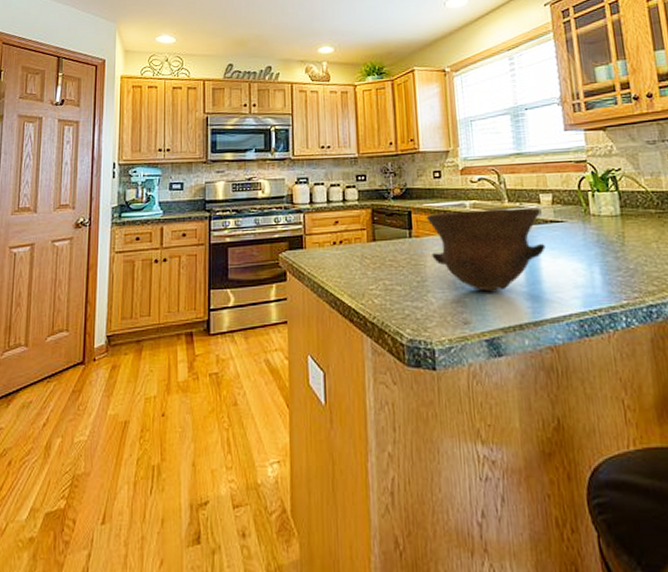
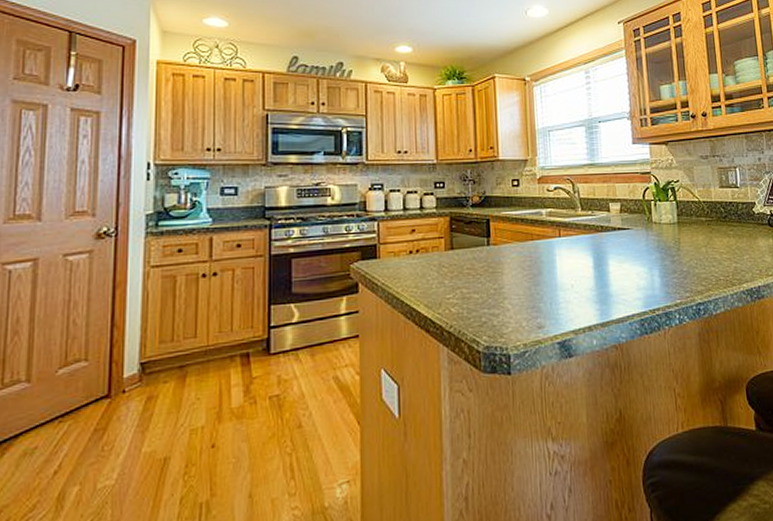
bowl: present [426,207,546,292] -> none [504,216,614,296]

